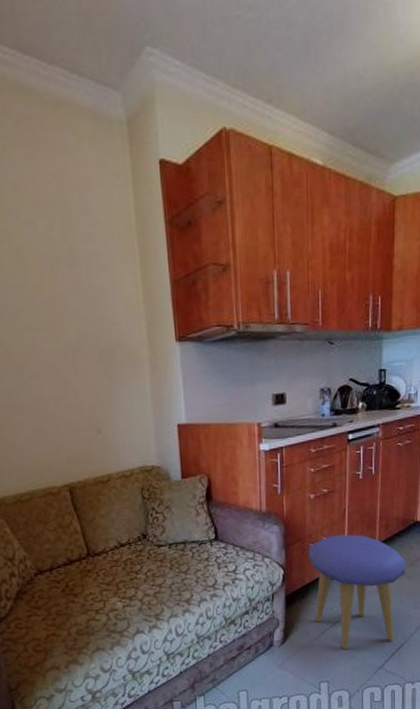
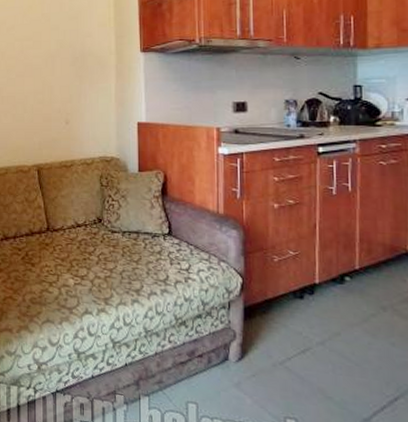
stool: present [308,534,406,650] -> none [271,251,397,390]

